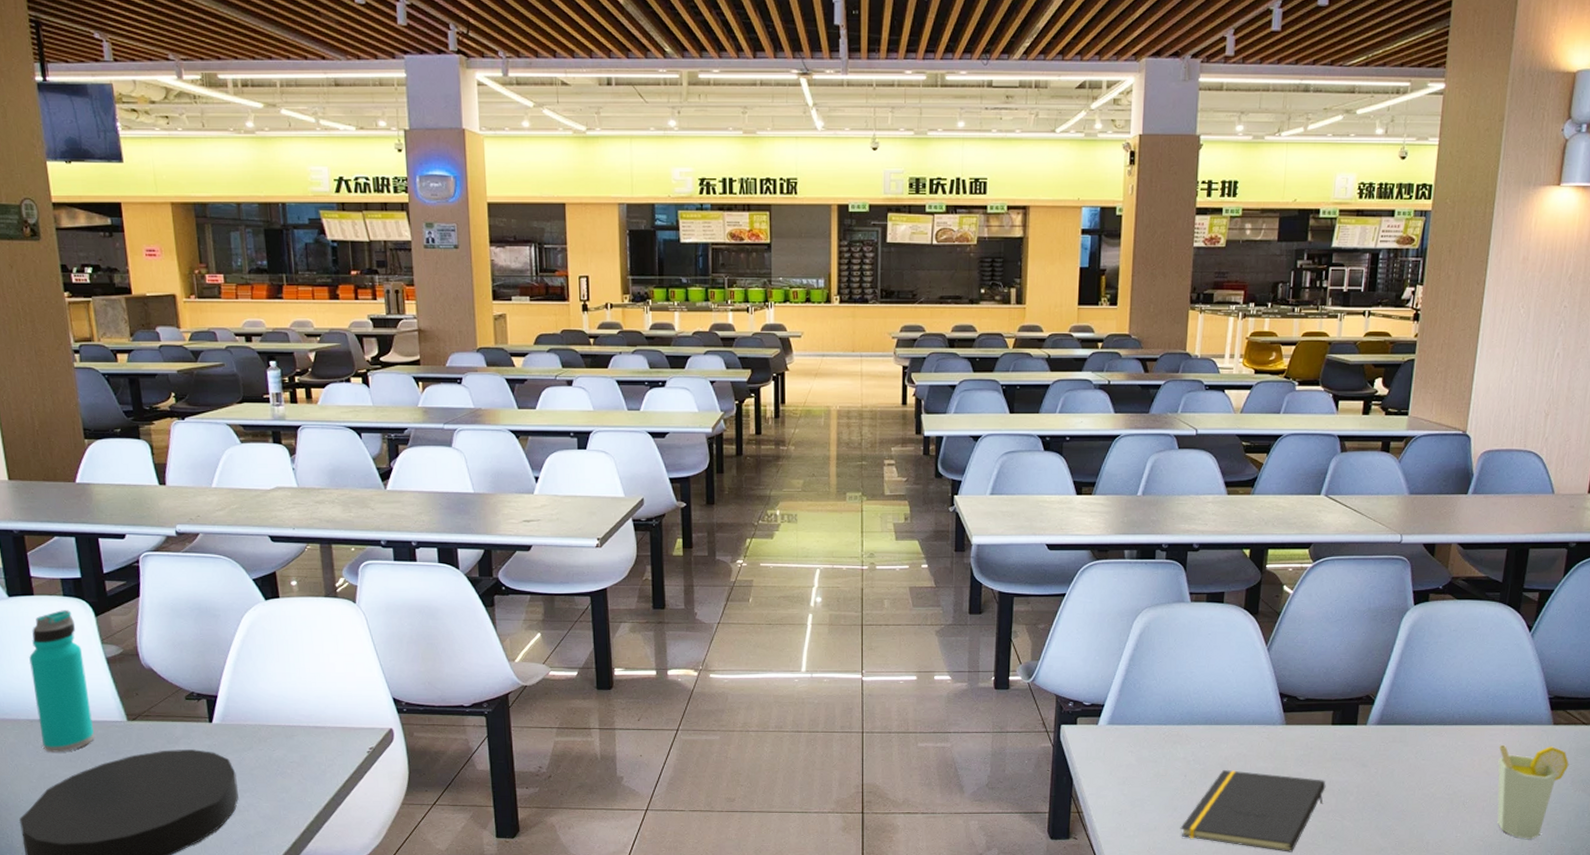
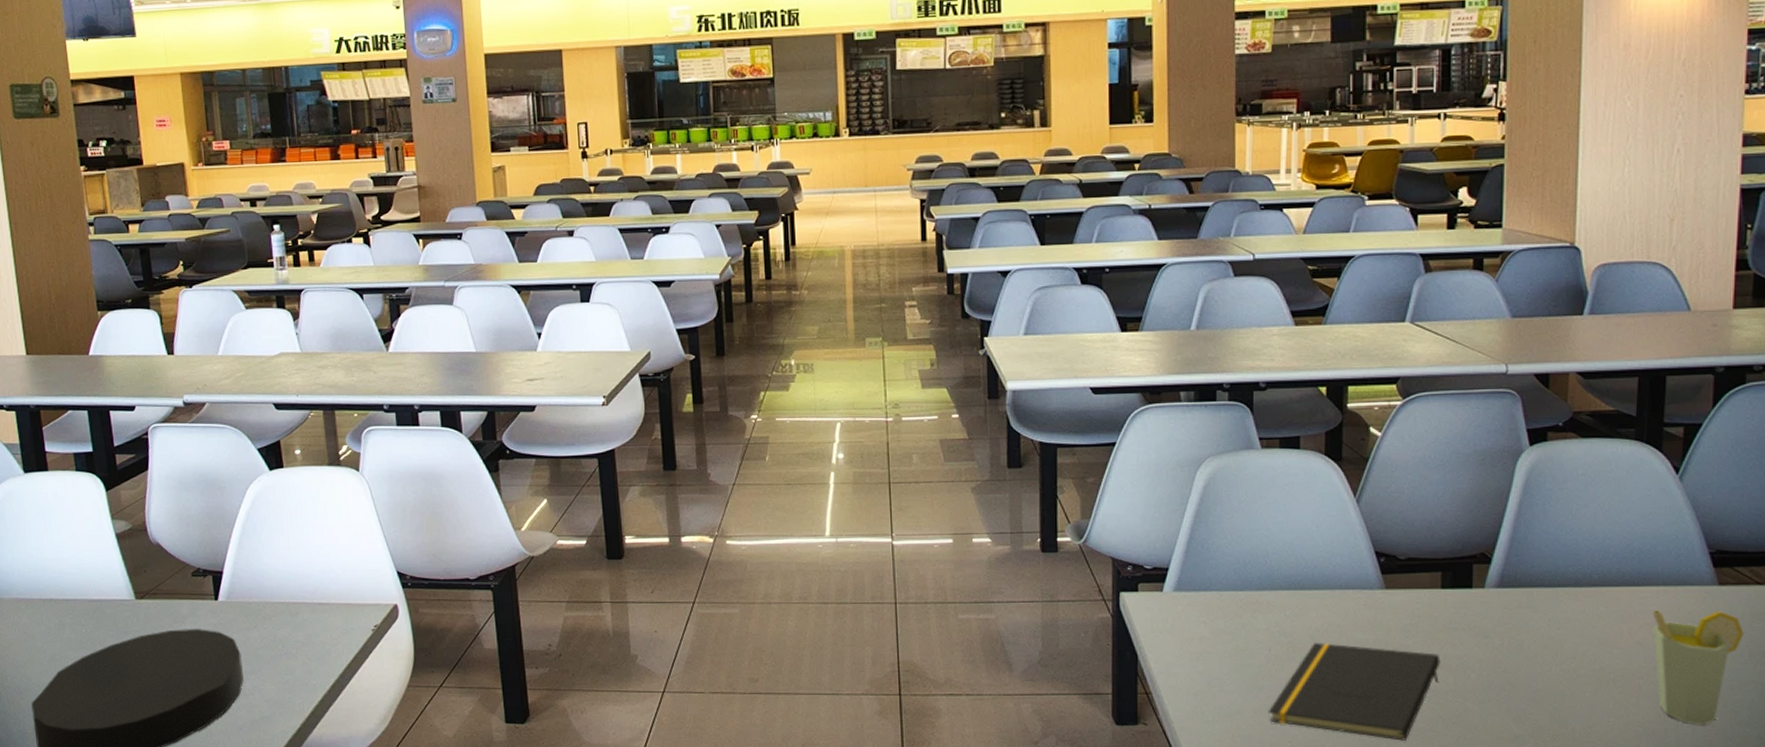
water bottle: present [29,610,94,753] -> none [43,485,104,633]

